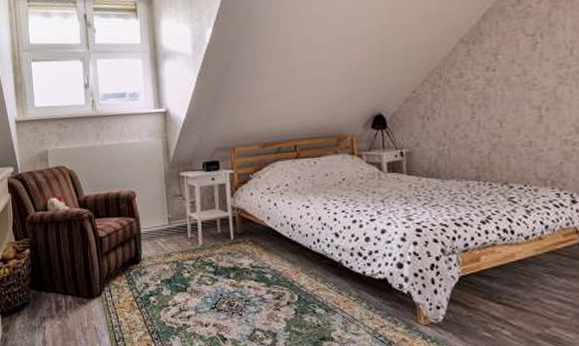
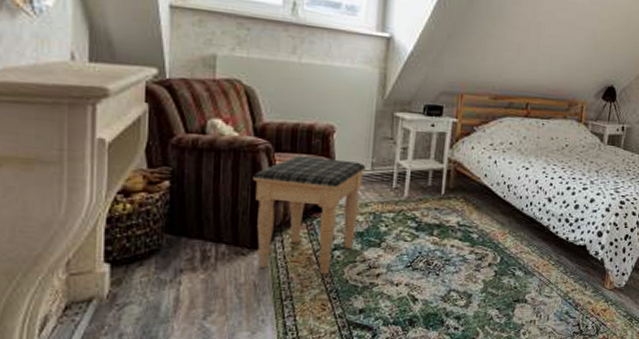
footstool: none [83,218,165,318] -> present [253,155,366,275]

